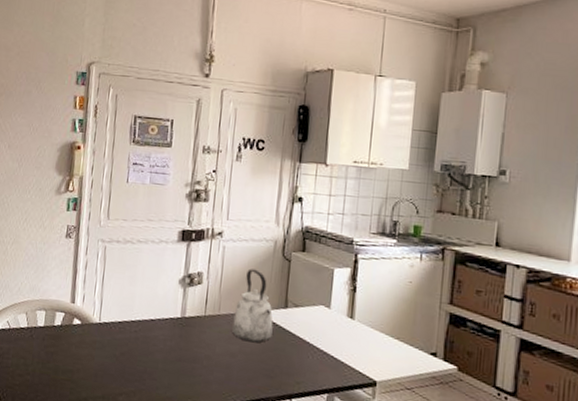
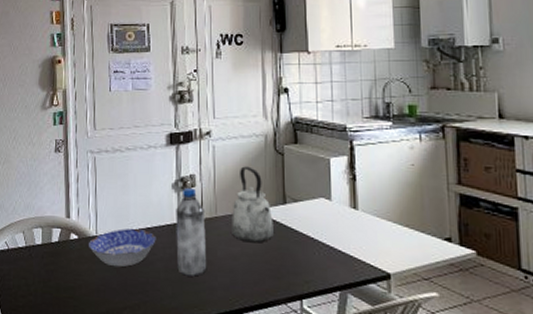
bowl: none [91,318,159,355] -> present [89,228,156,267]
water bottle: none [176,284,208,370] -> present [176,187,207,277]

